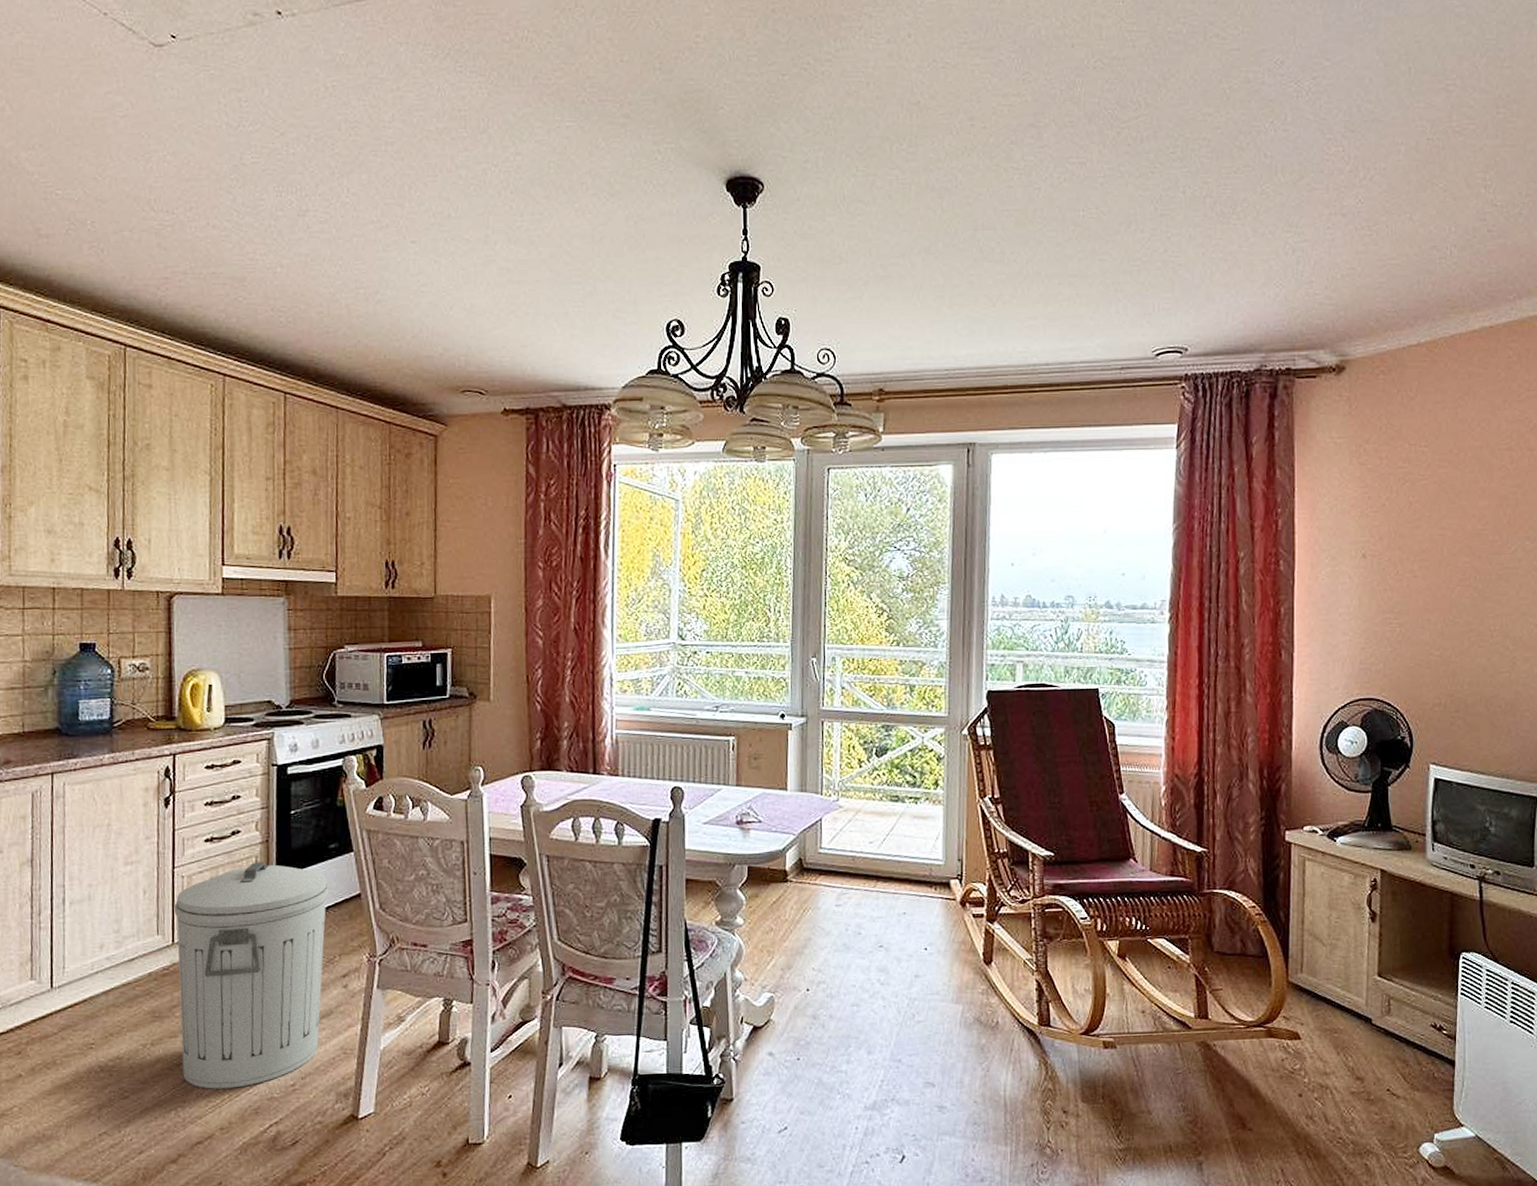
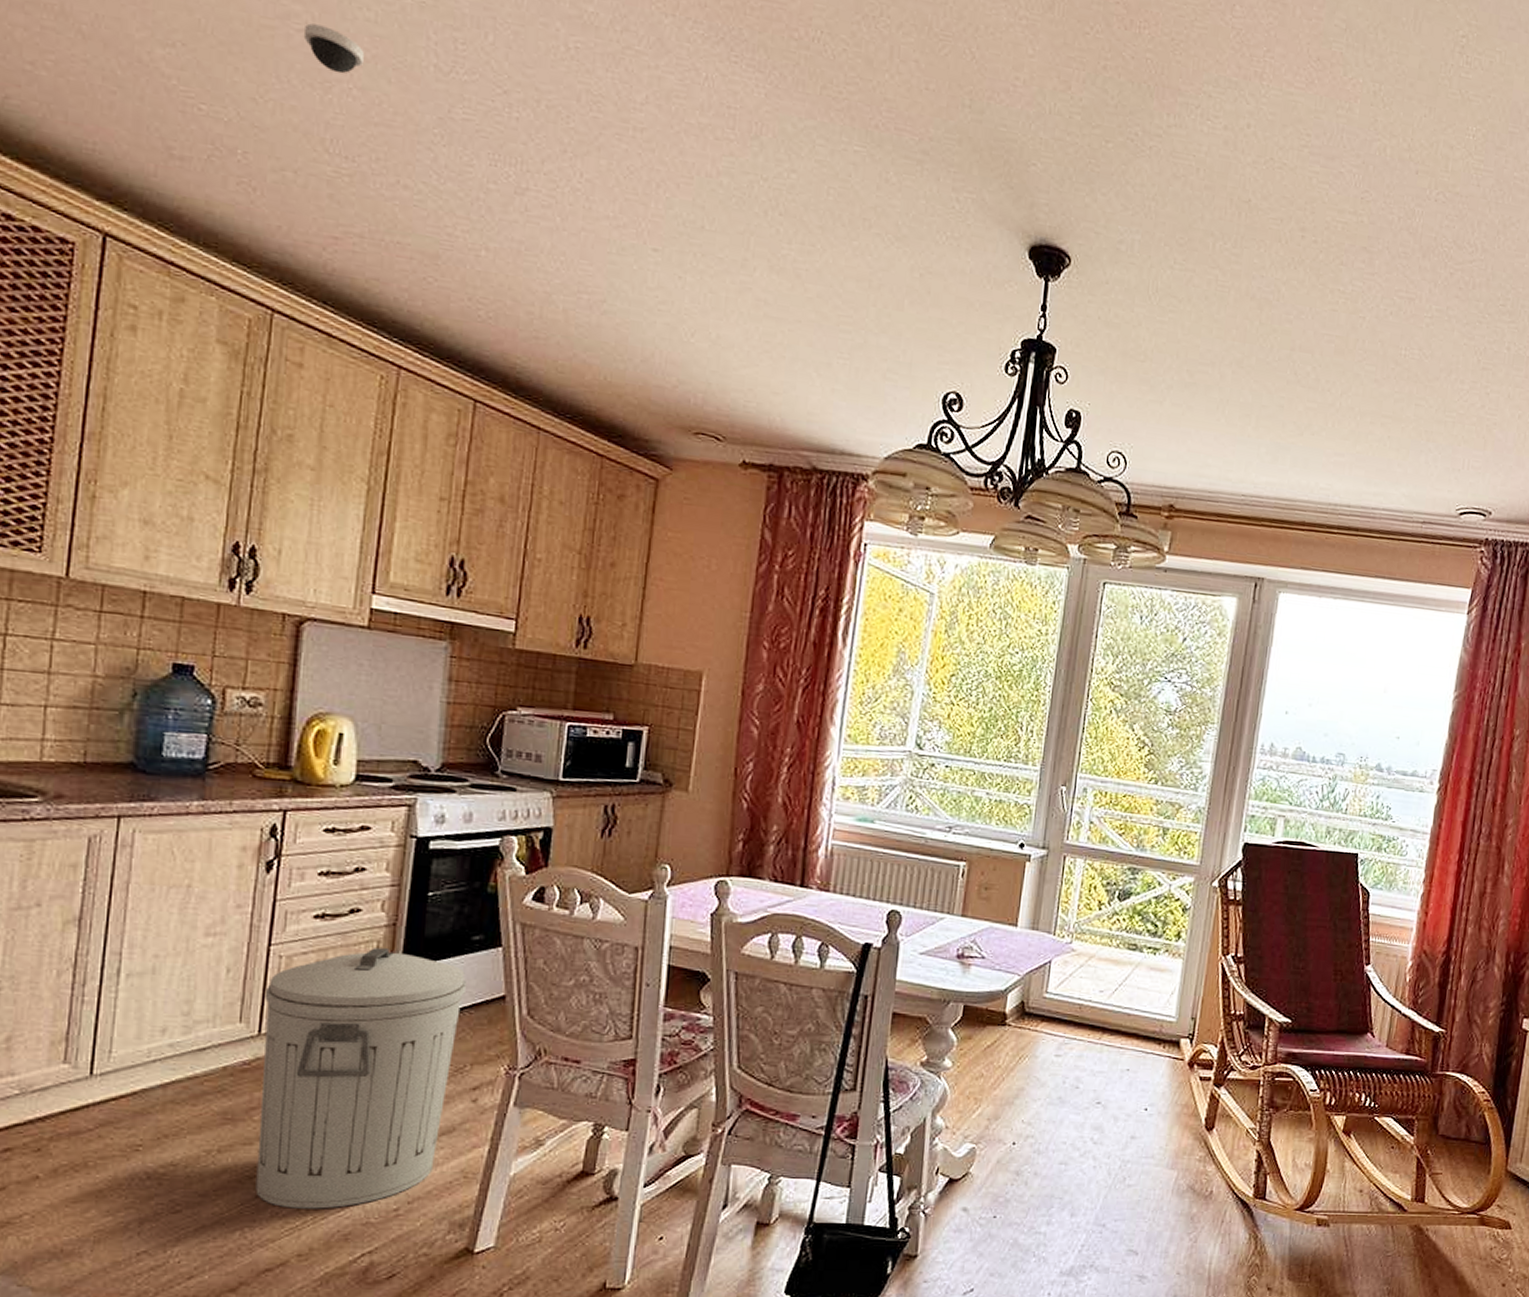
dome security camera: none [126,109,172,145] -> present [303,23,364,74]

